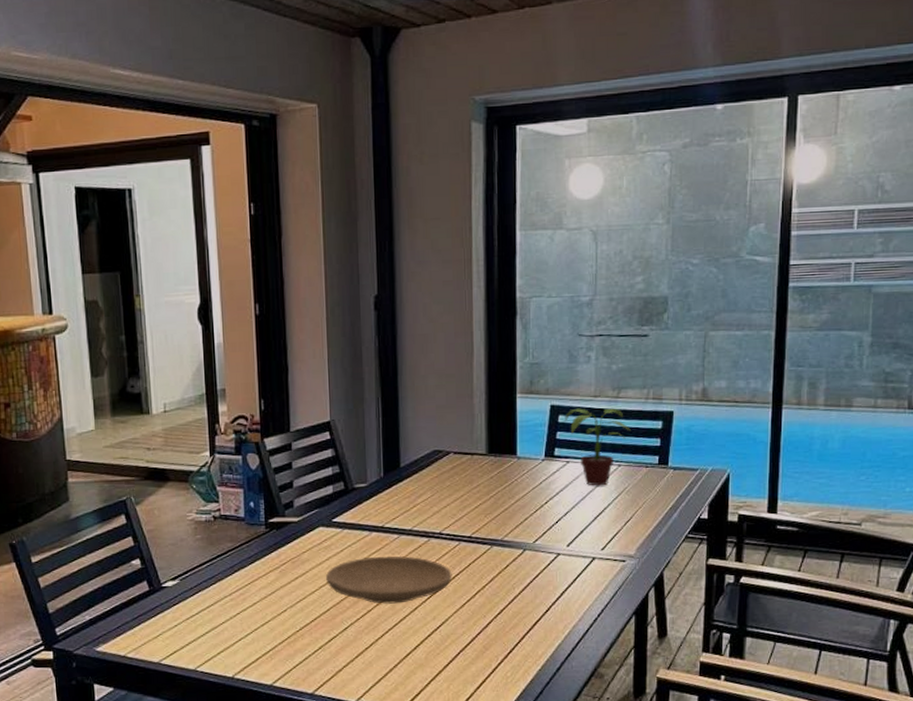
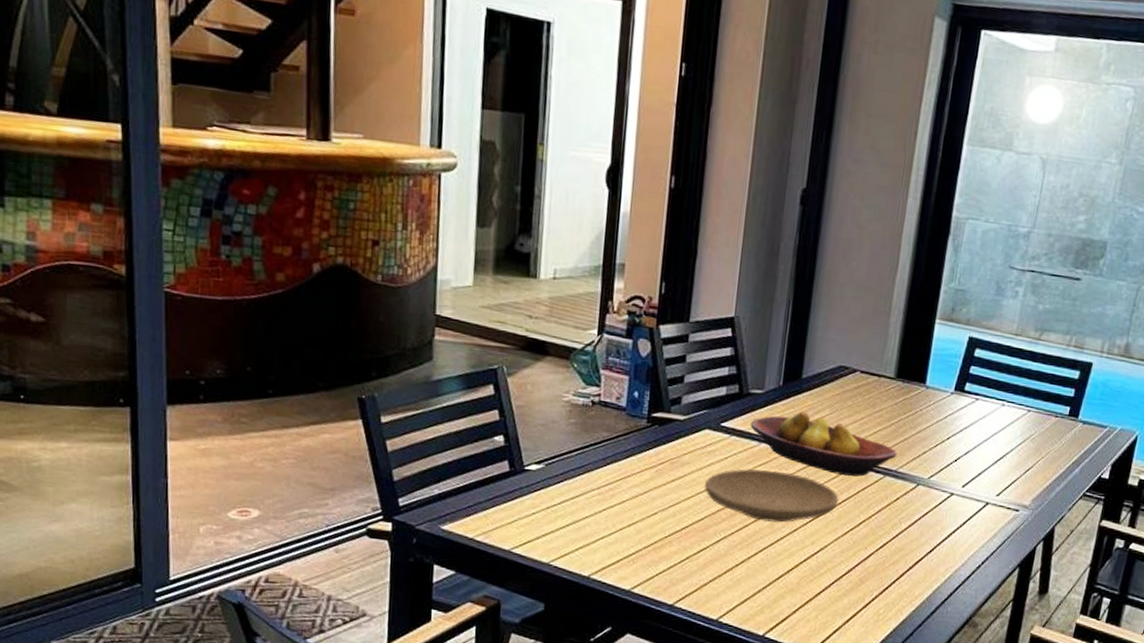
fruit bowl: none [359,497,500,551] -> present [750,411,897,477]
potted plant: present [565,408,631,486] -> none [981,344,1047,430]

